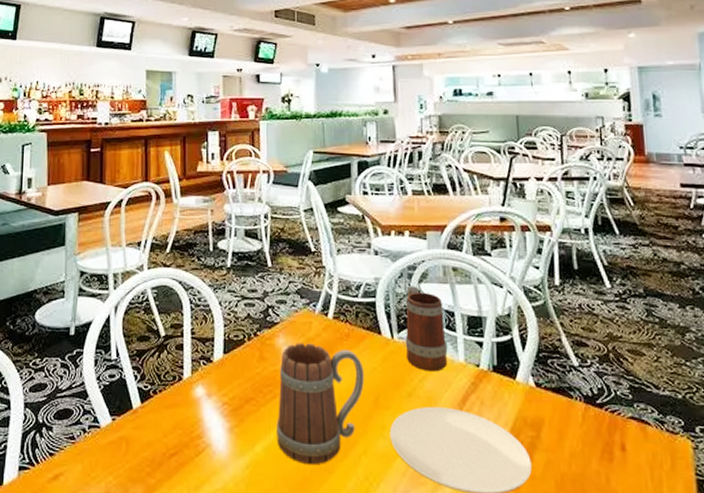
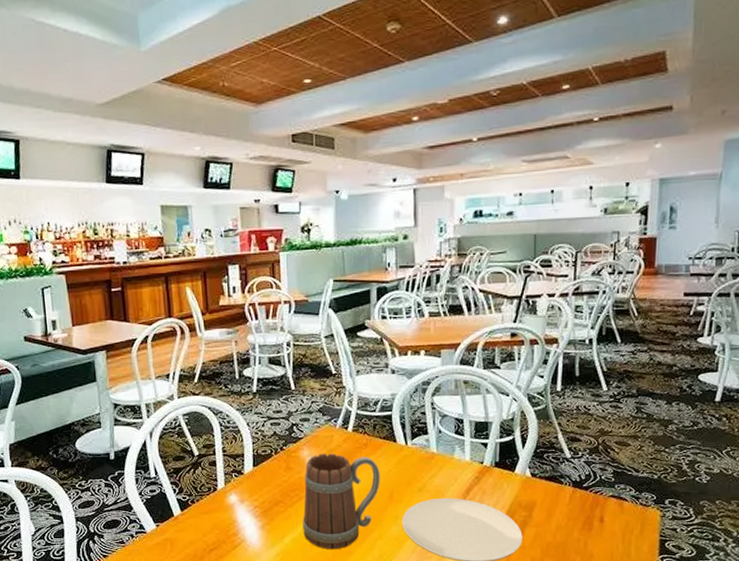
beer mug: present [405,286,448,372] -> none [418,399,456,470]

